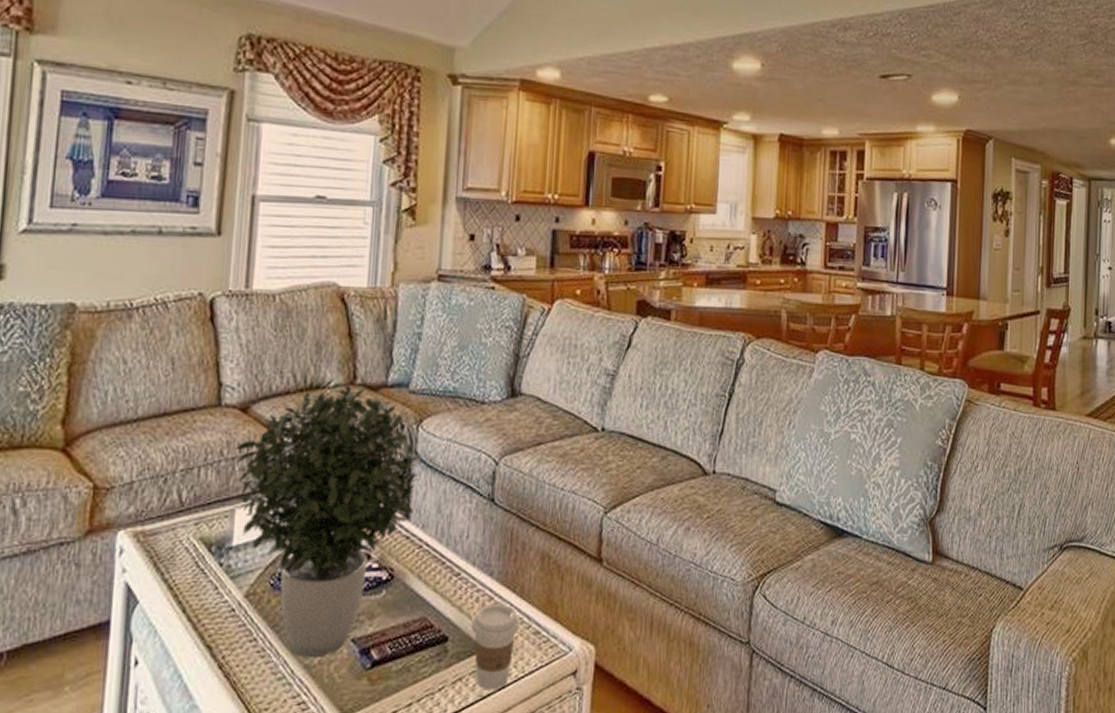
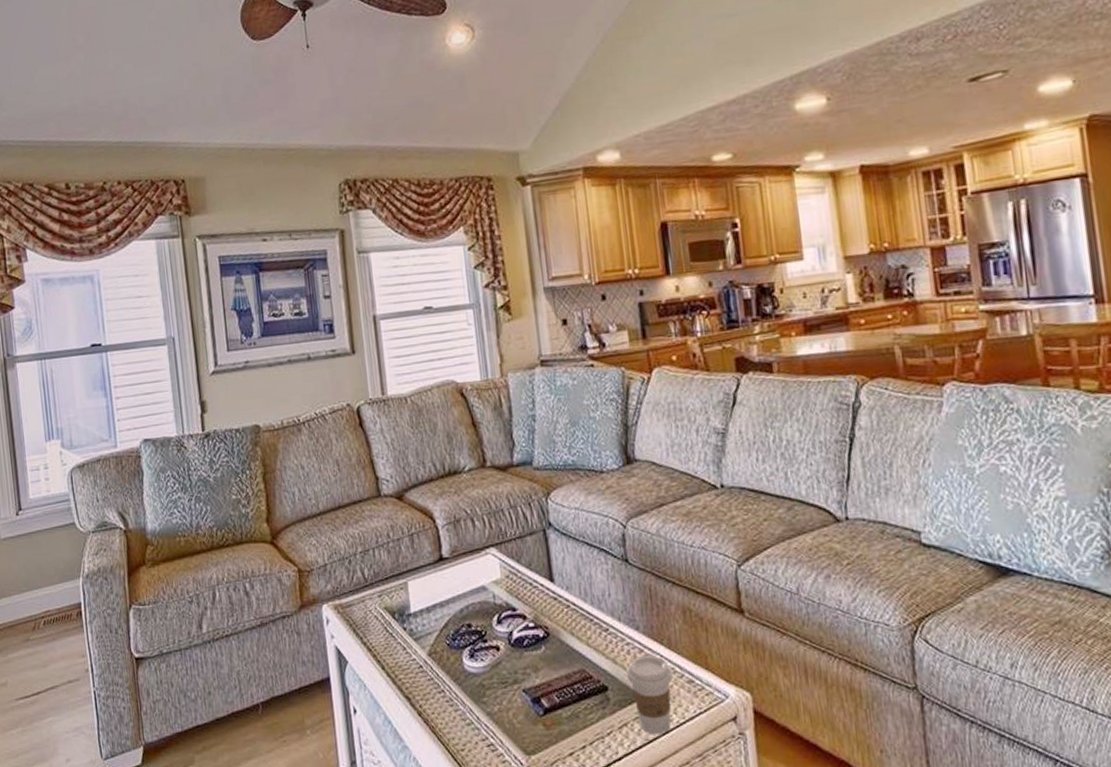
potted plant: present [234,385,422,658] -> none [399,468,558,707]

